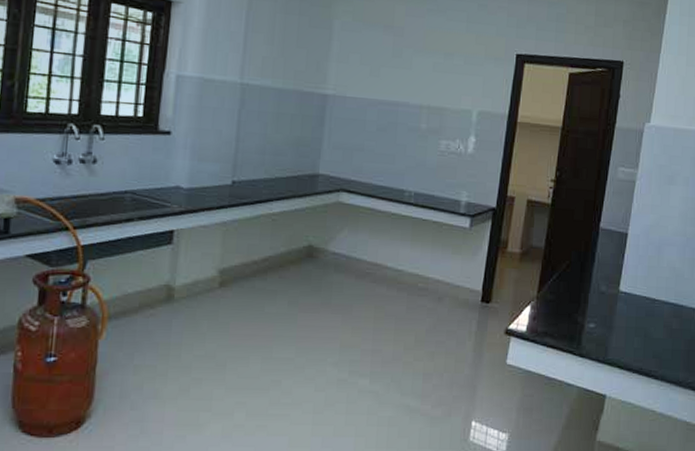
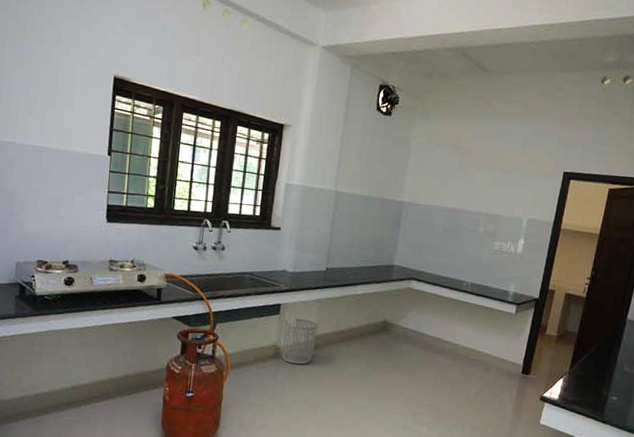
waste bin: none [177,247,224,309] -> present [282,318,318,365]

